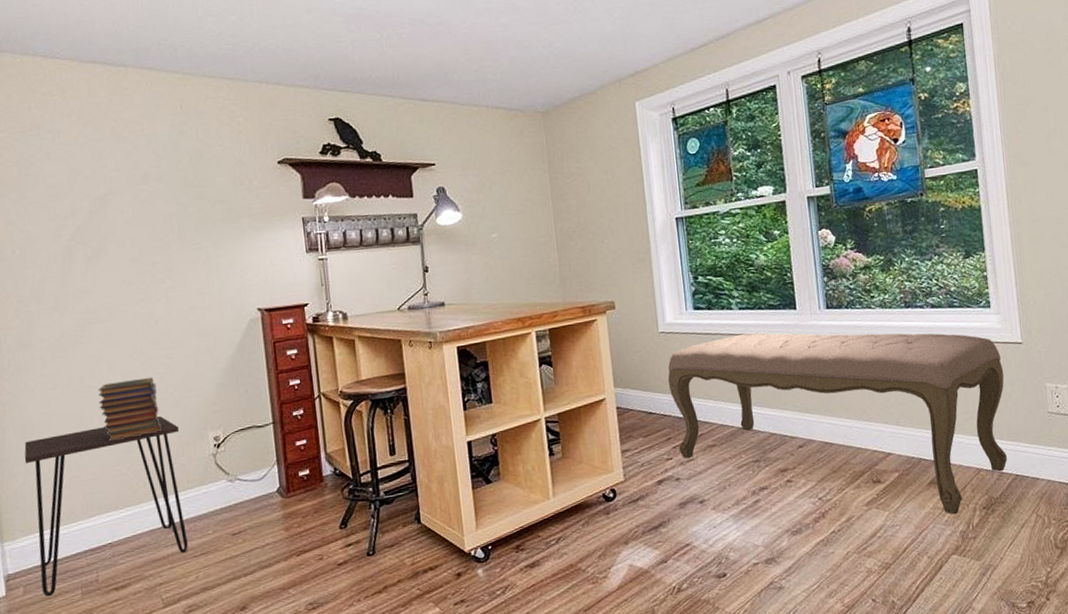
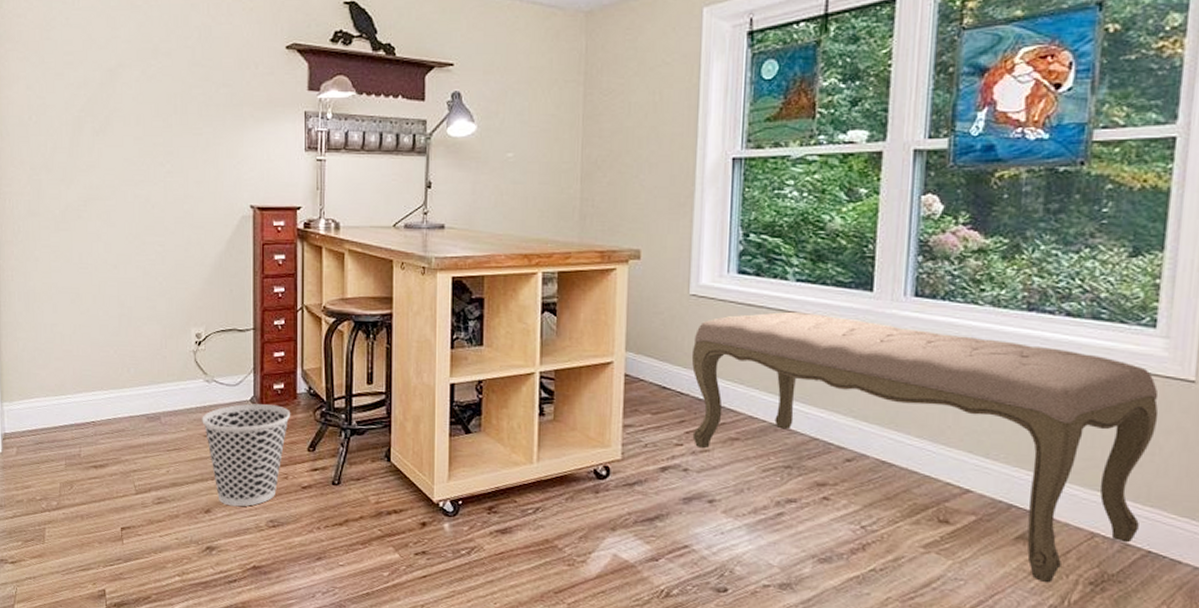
desk: present [24,415,188,597] -> none [26,303,164,462]
book stack: present [98,377,162,442] -> none [94,262,148,322]
wastebasket: none [228,491,319,598] -> present [202,403,290,507]

